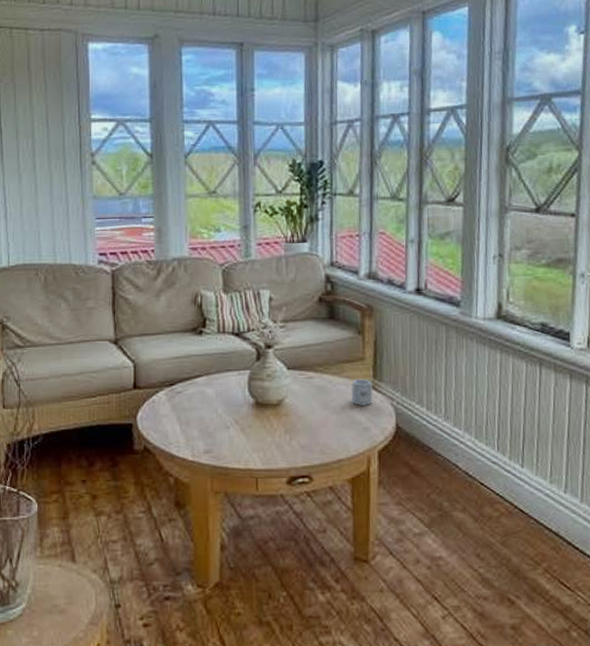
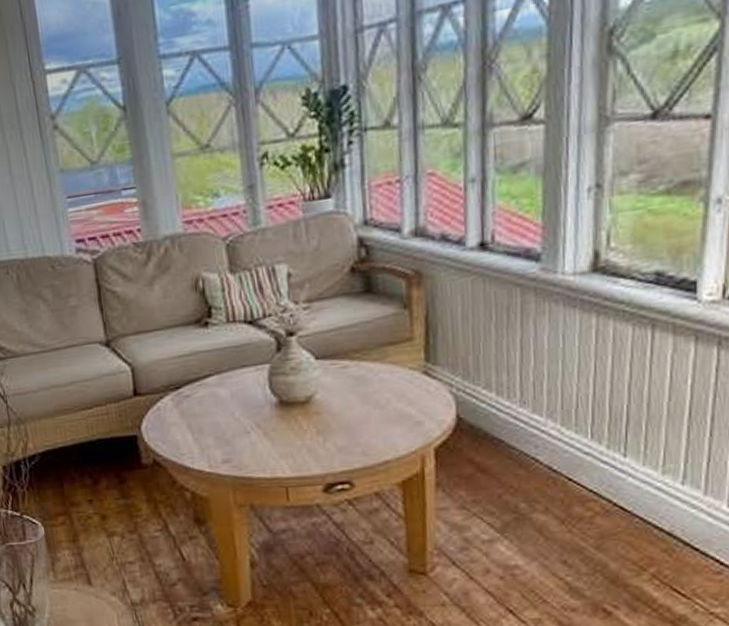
cup: present [351,378,373,406] -> none [397,363,426,396]

